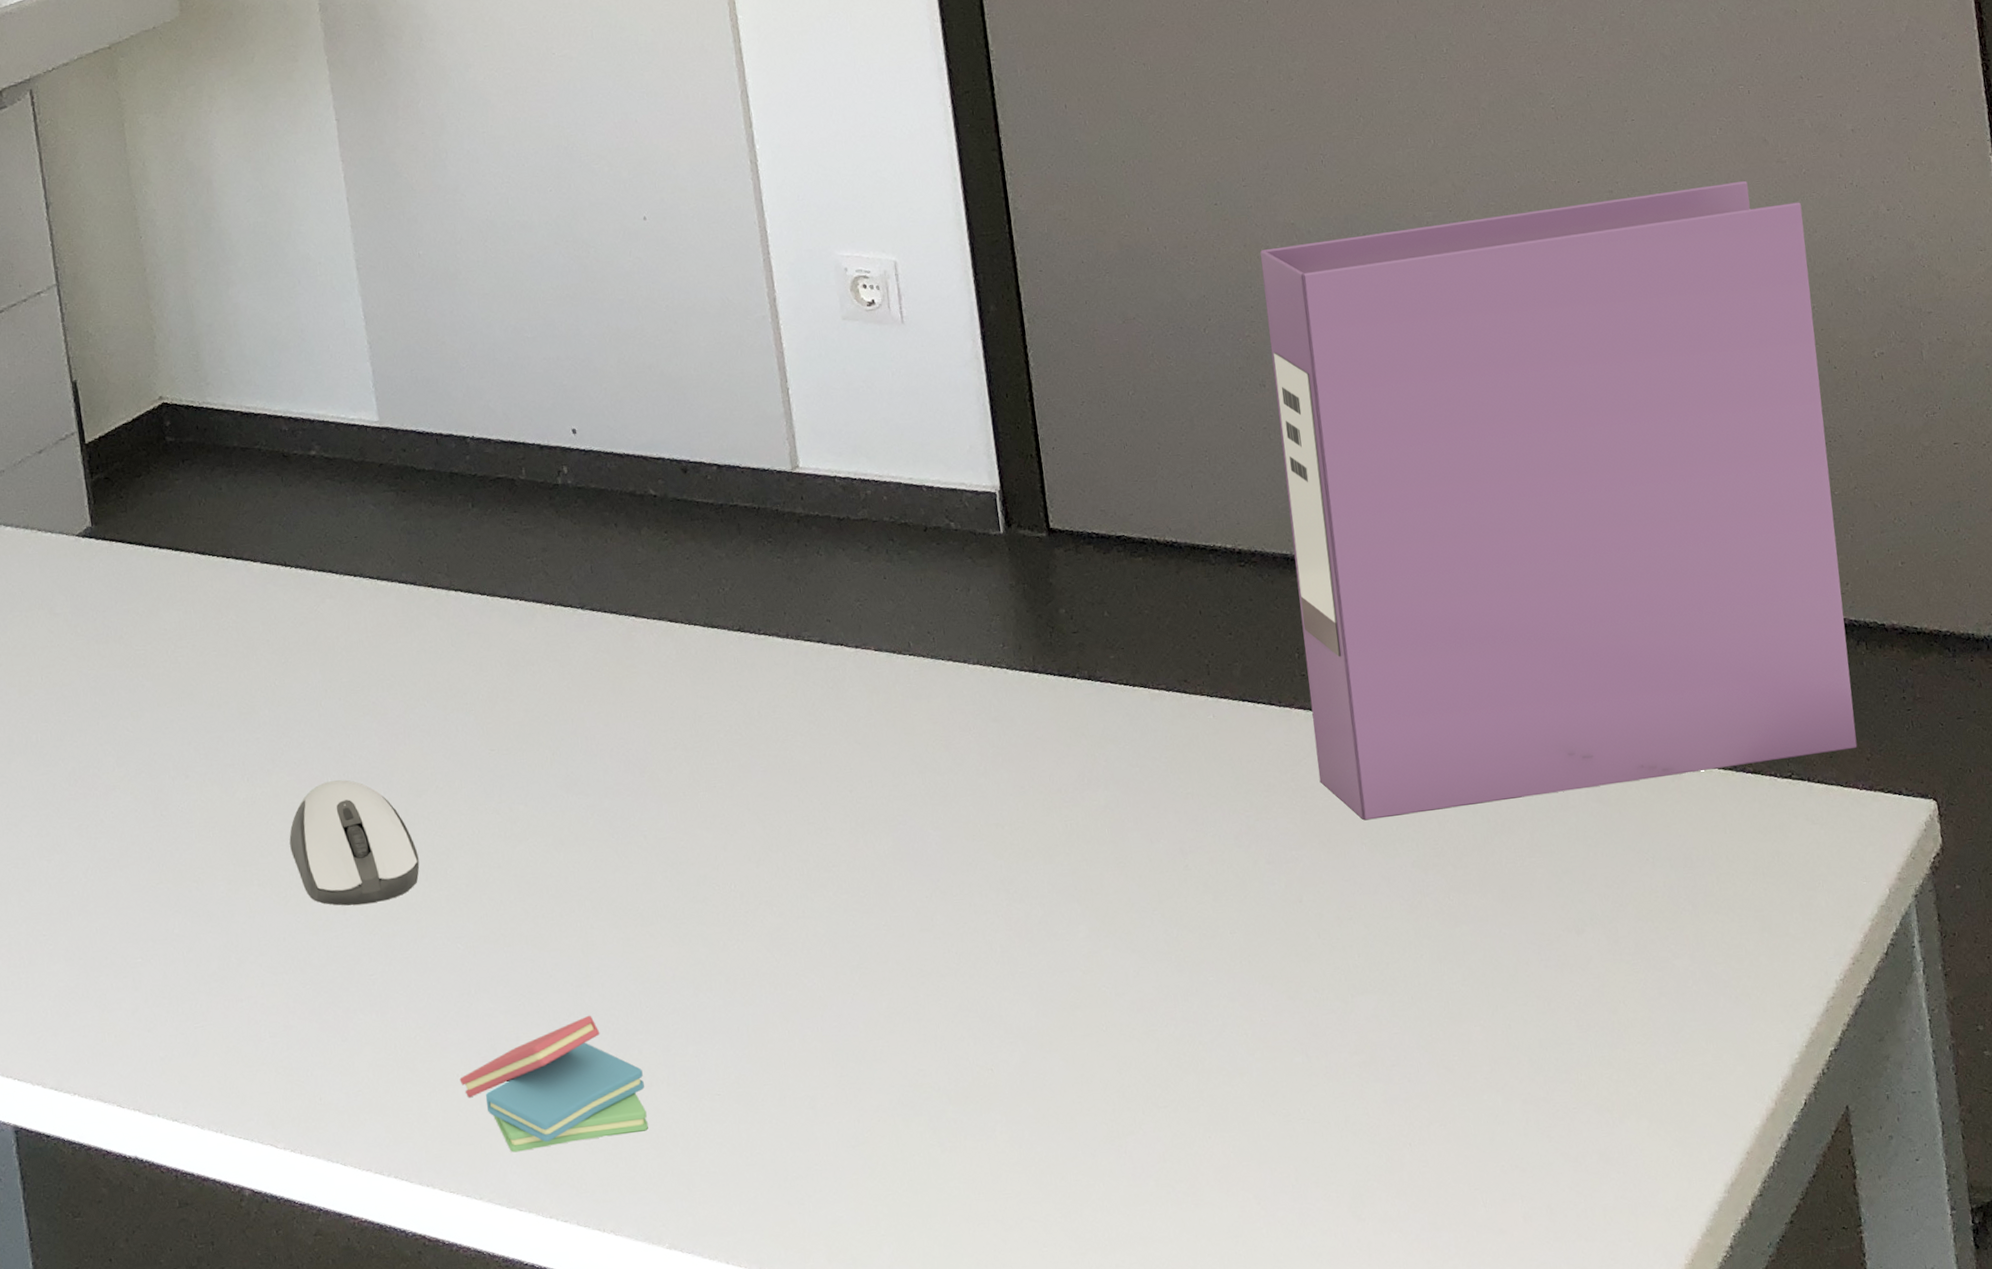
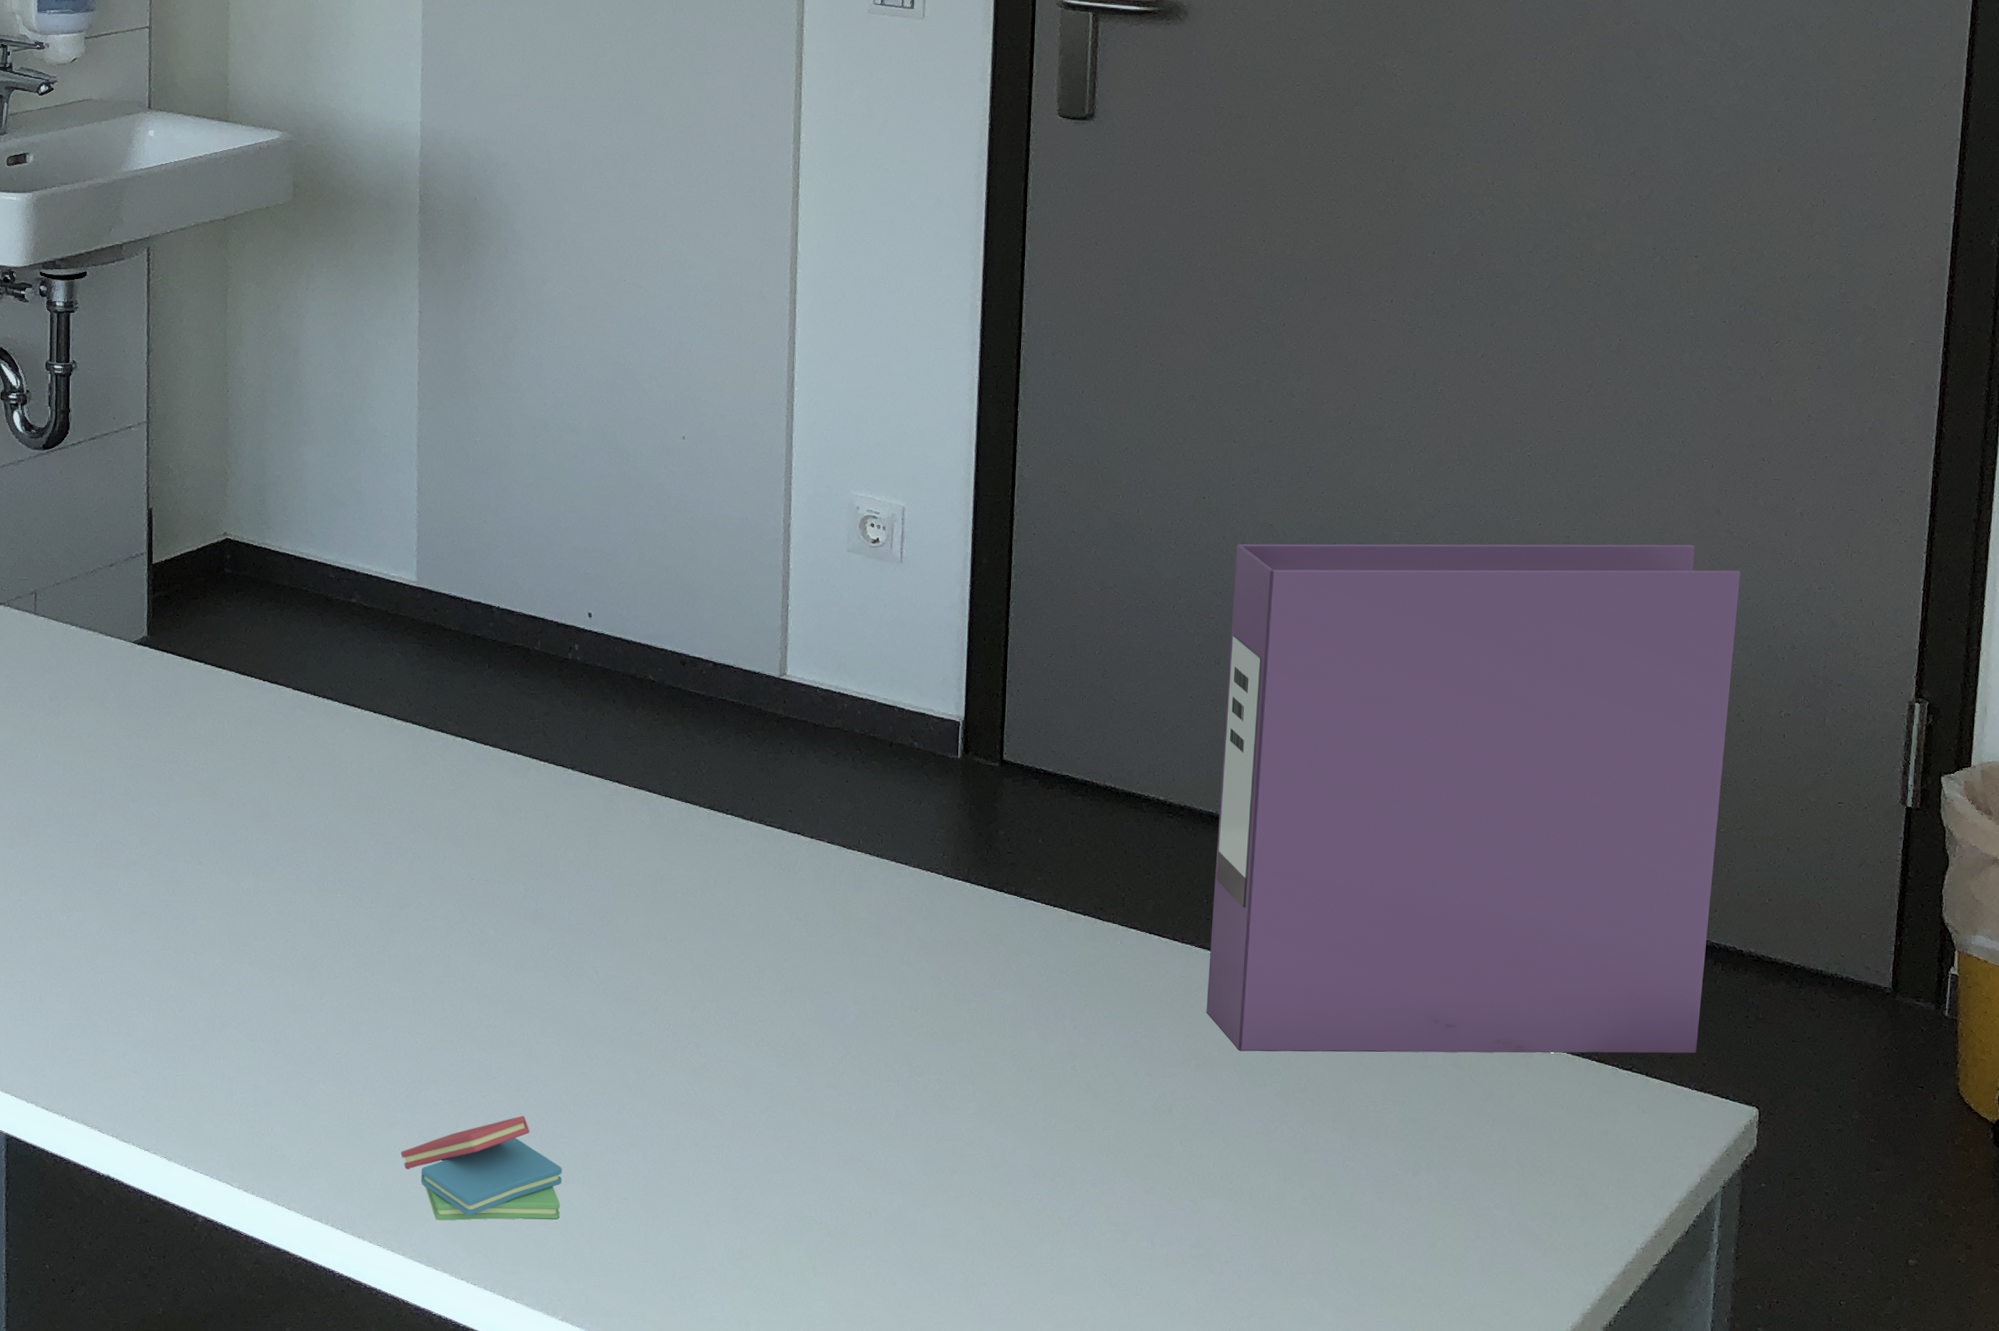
computer mouse: present [289,779,420,906] -> none [282,885,394,994]

